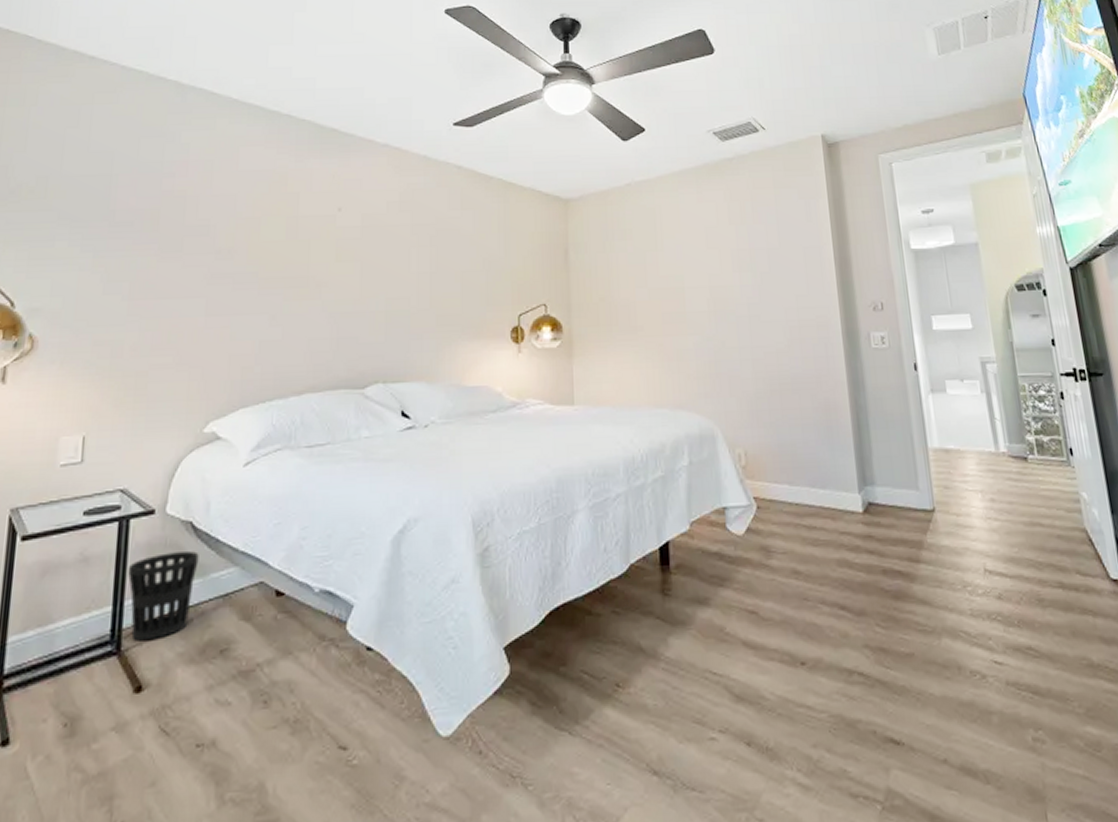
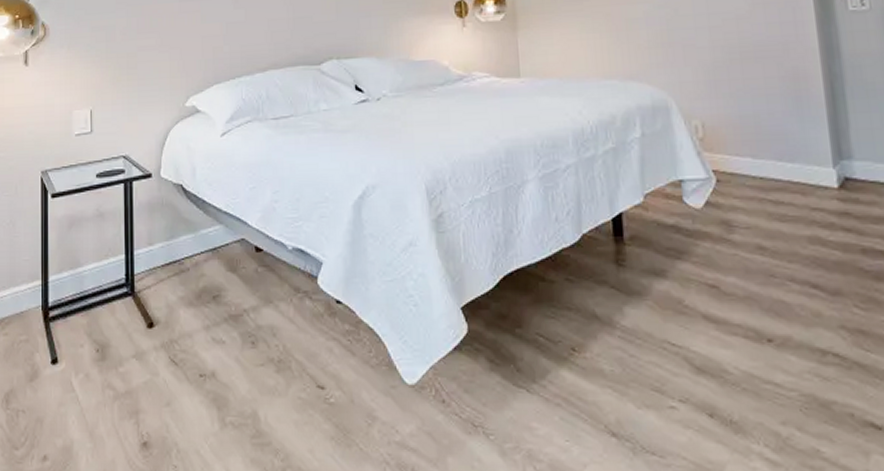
wastebasket: present [128,551,199,641] -> none [135,210,190,285]

